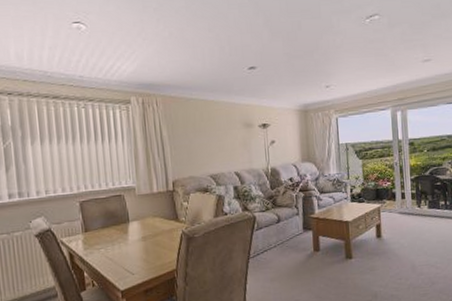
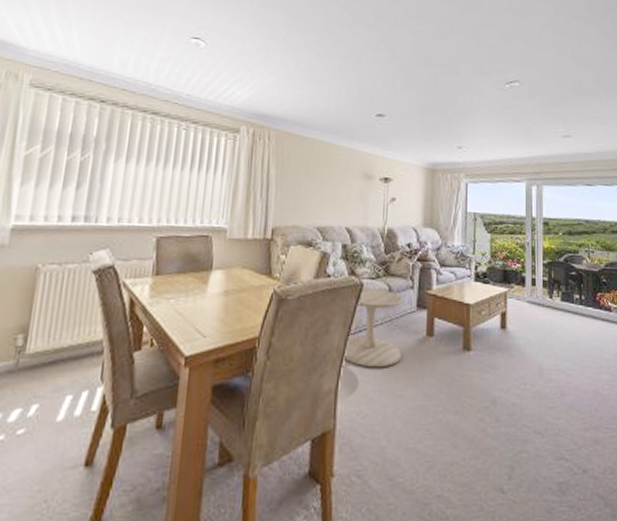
side table: none [247,219,295,282] -> present [343,287,404,368]

